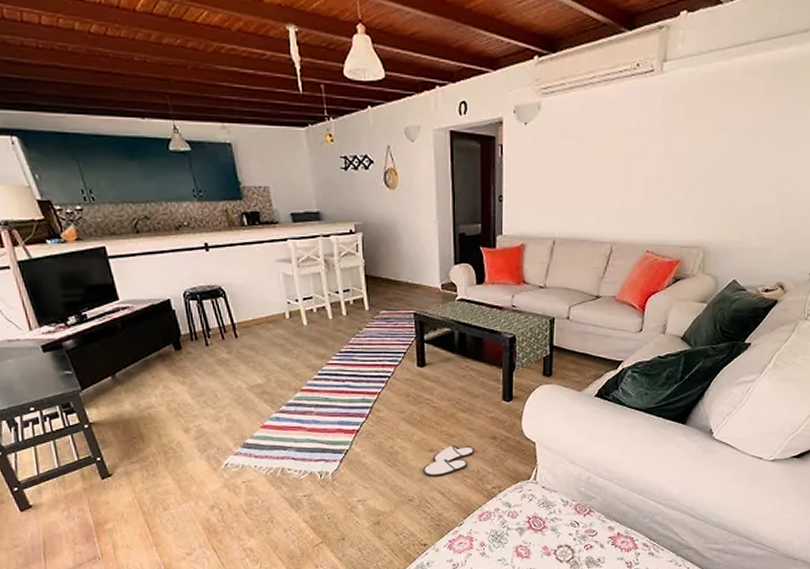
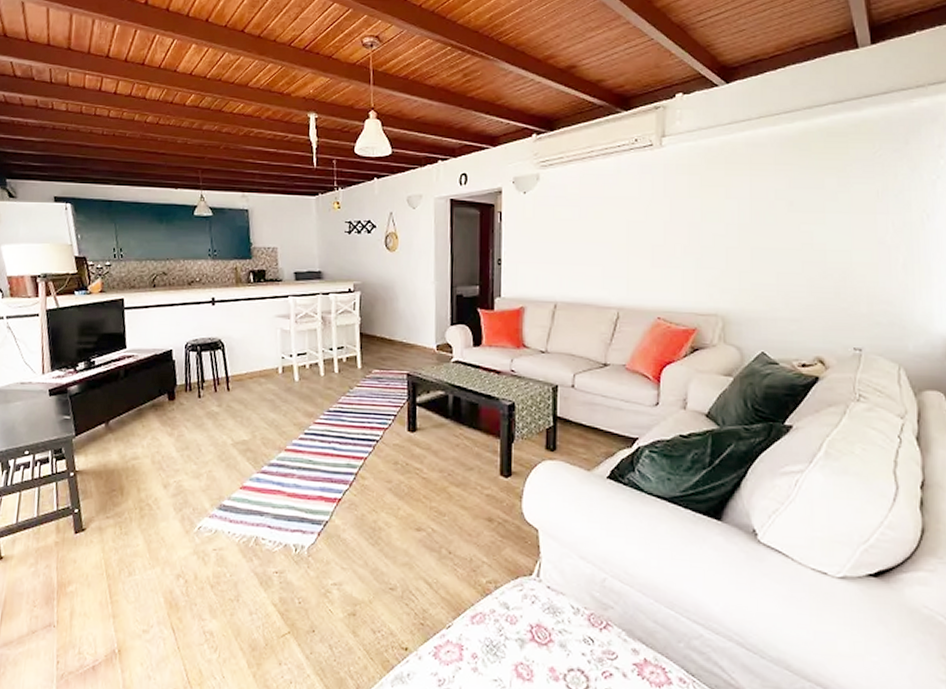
slippers: present [423,445,474,477] -> none [408,525,467,562]

